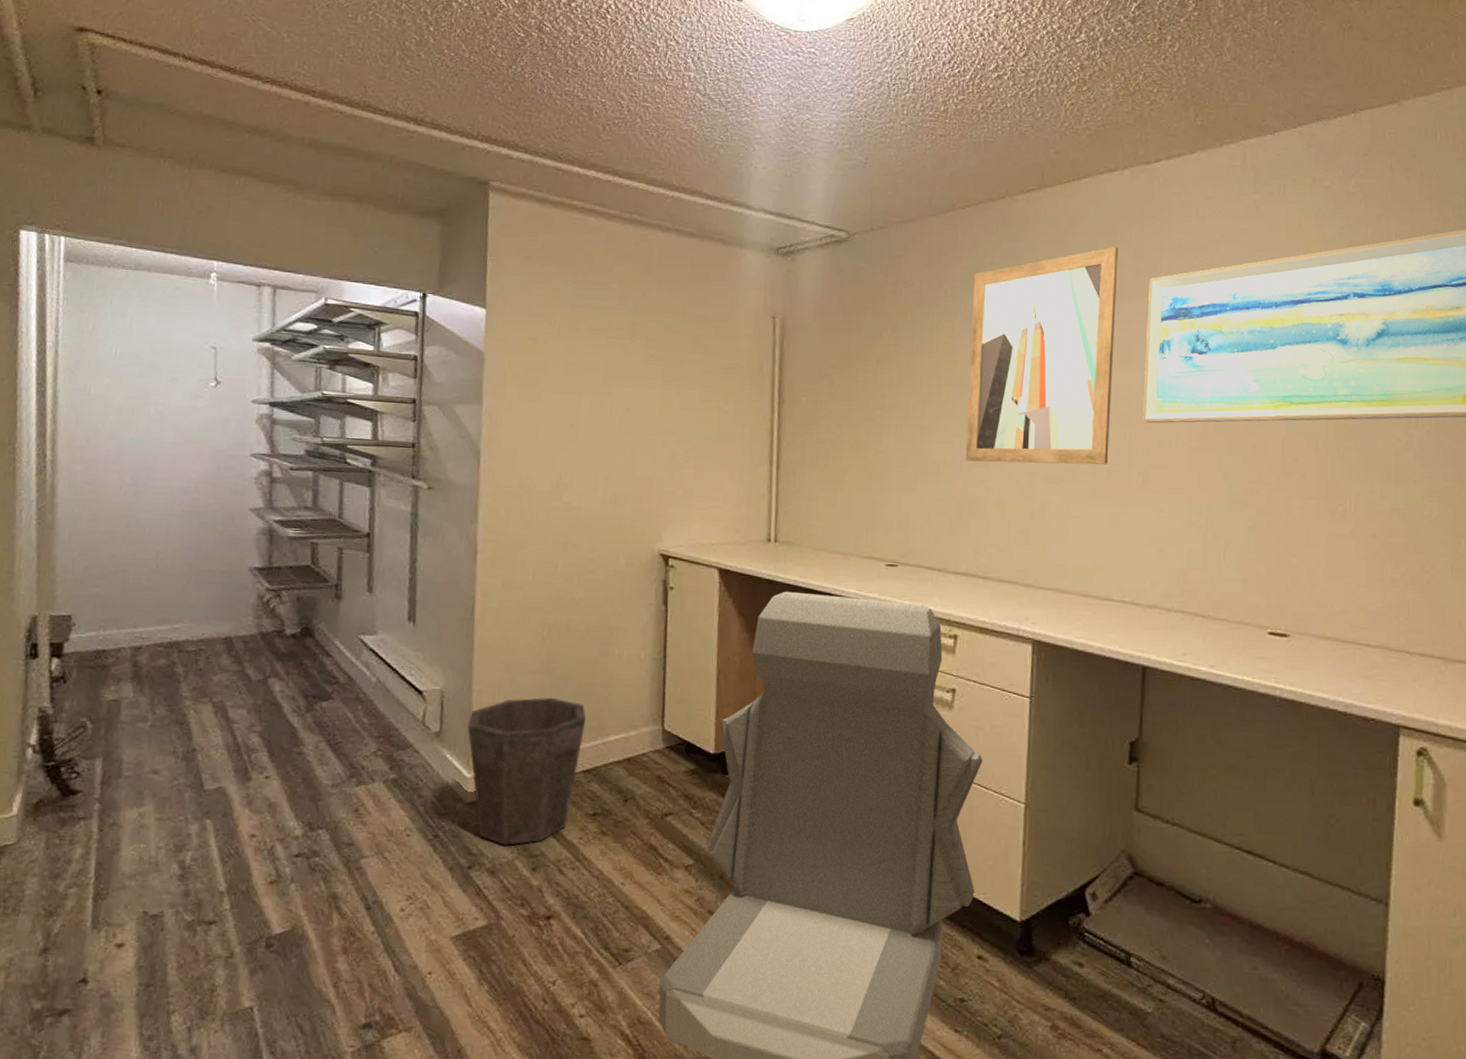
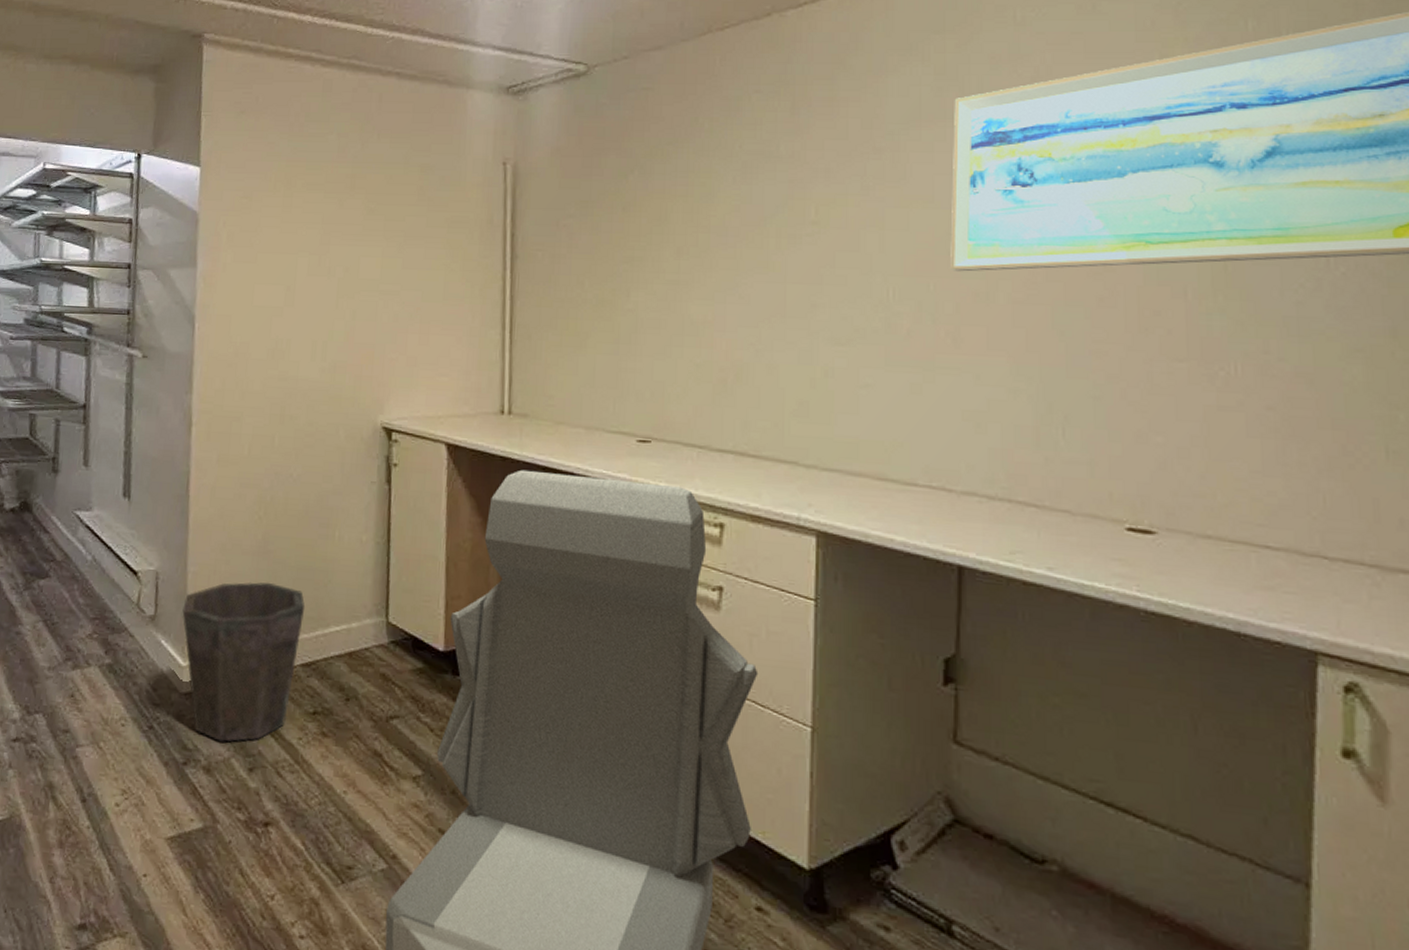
wall art: present [965,246,1118,465] -> none [729,63,914,323]

